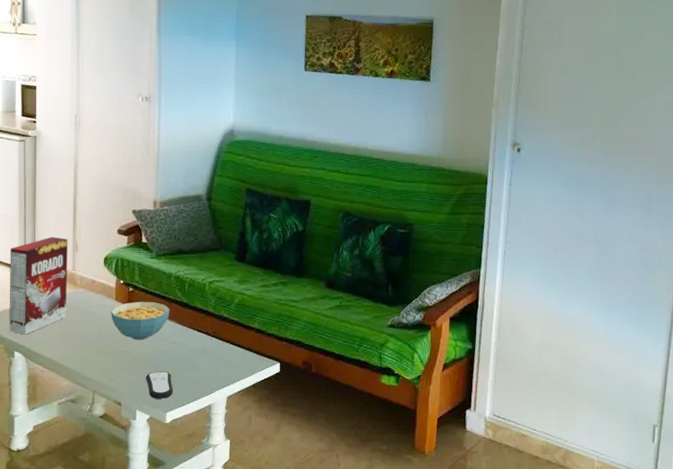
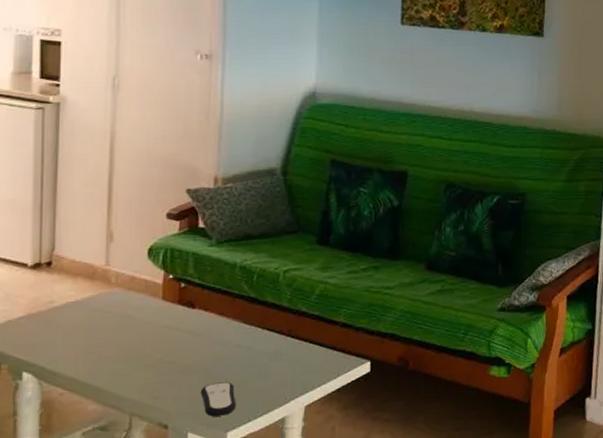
cereal box: present [9,236,68,335] -> none [16,225,101,350]
cereal bowl: present [111,301,170,341] -> none [156,298,234,347]

